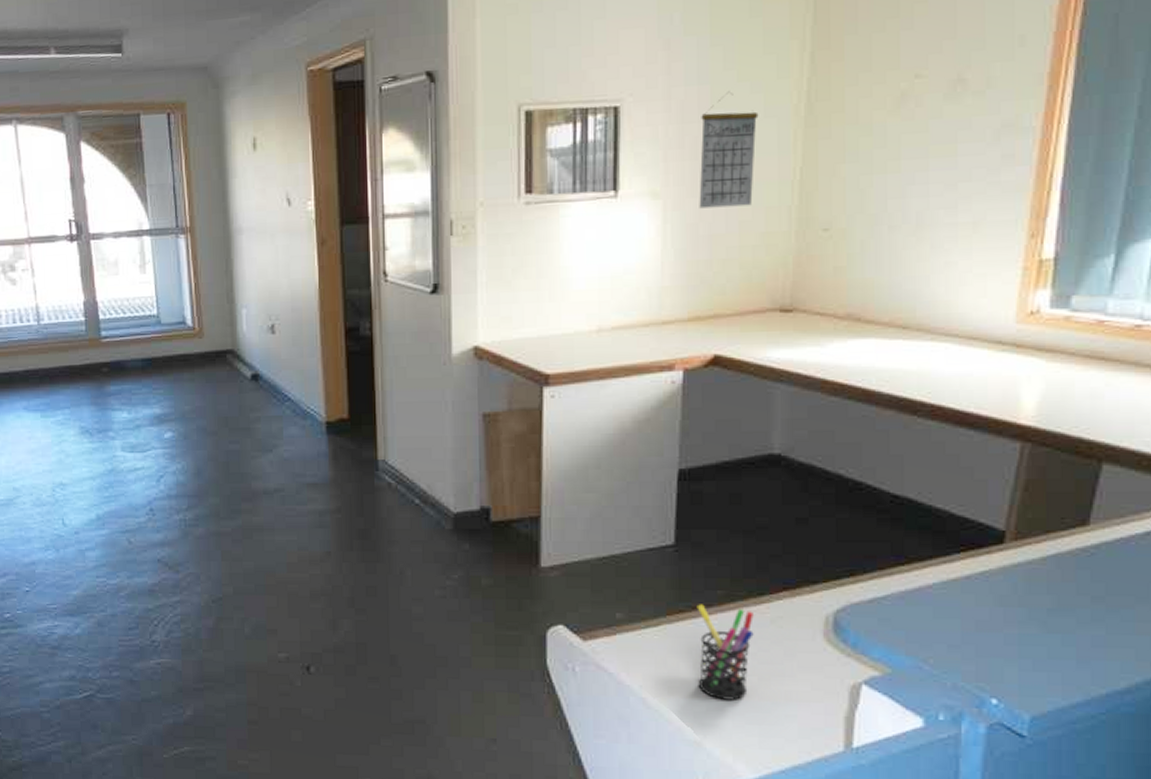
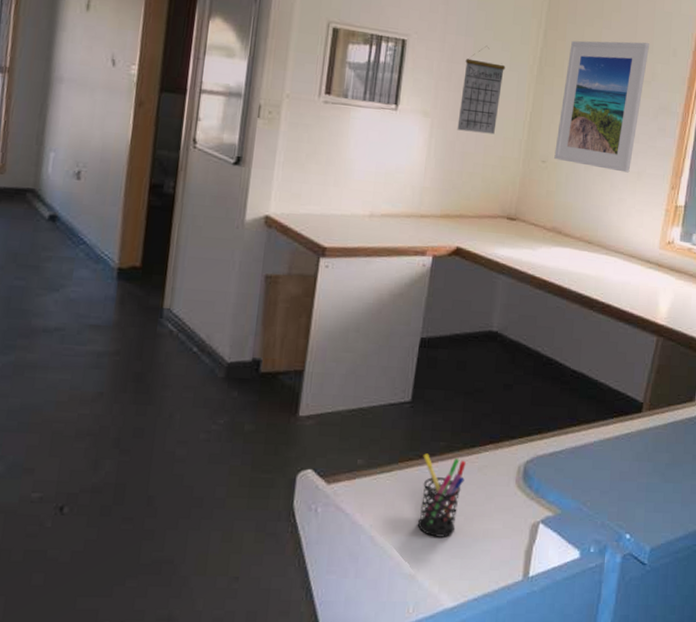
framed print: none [841,36,978,226] -> present [554,40,649,173]

